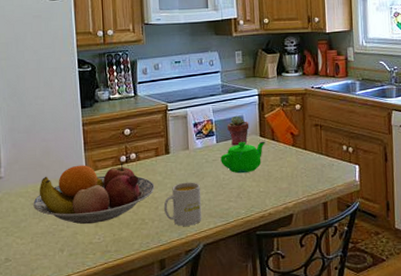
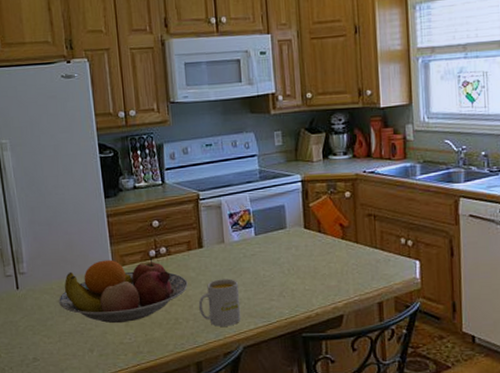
teapot: present [221,141,265,174] -> none [260,233,310,270]
potted succulent: present [227,115,249,146] -> none [267,204,292,239]

